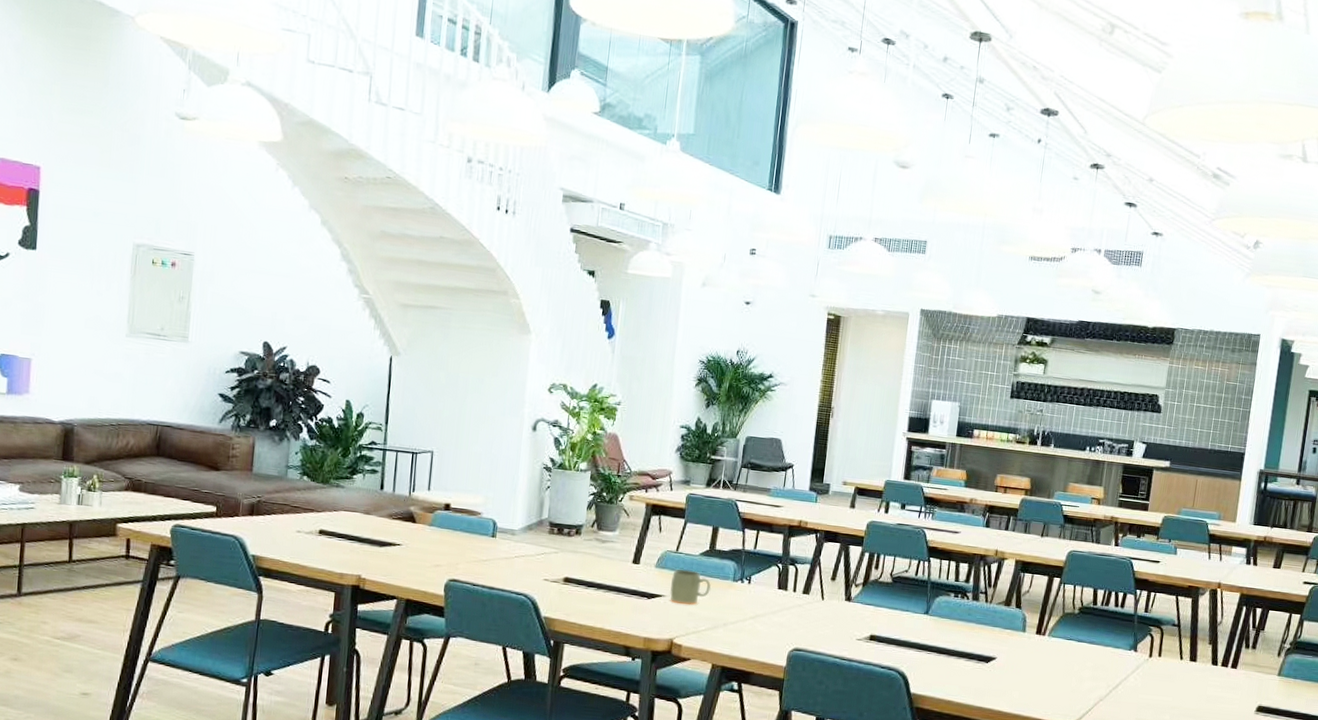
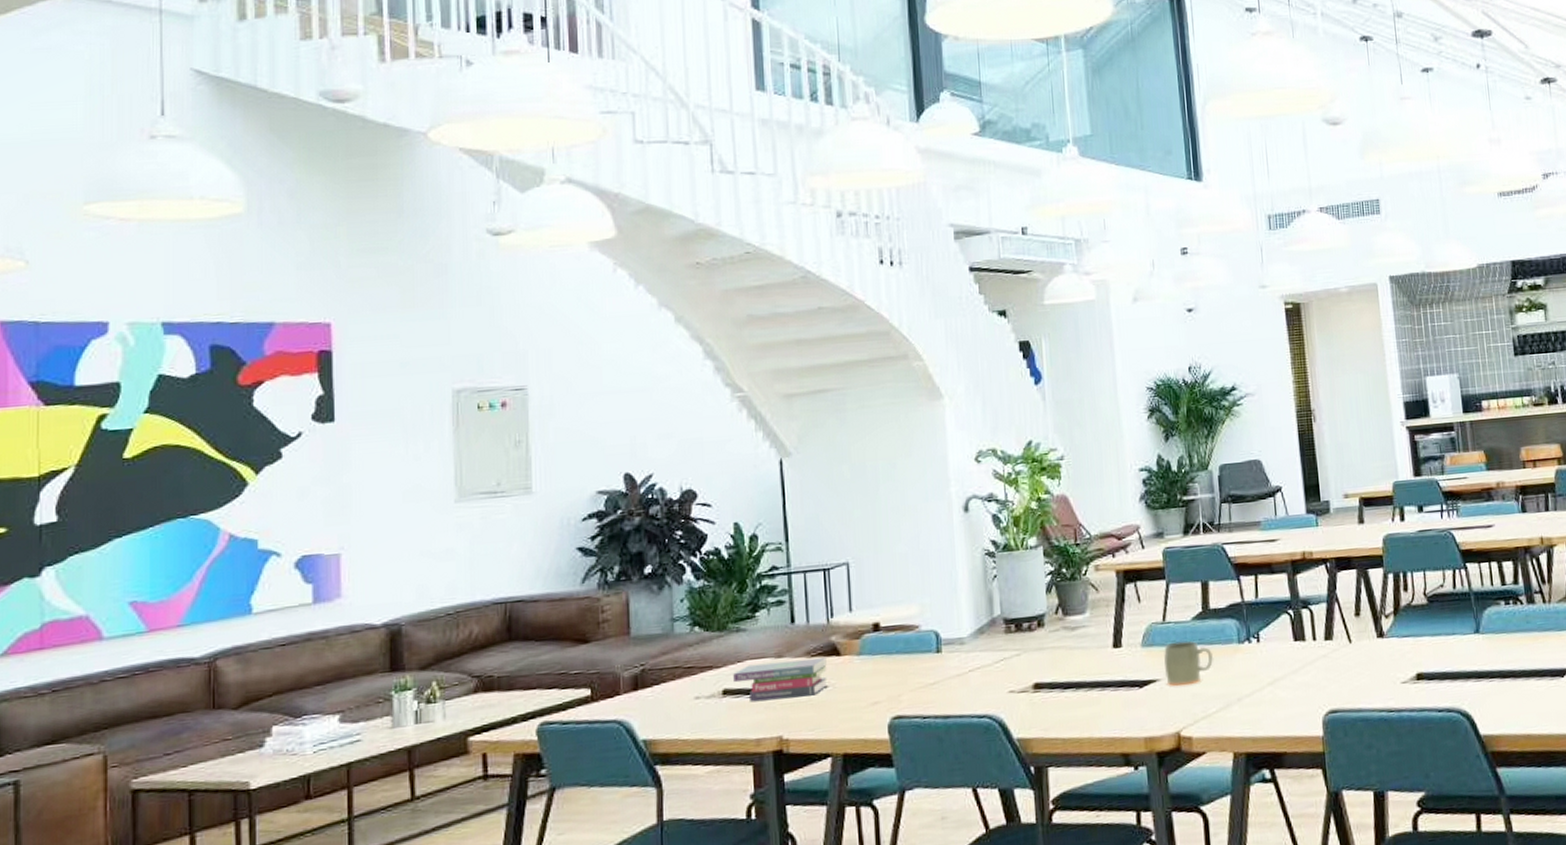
books: none [329,515,404,550] -> present [733,657,827,702]

